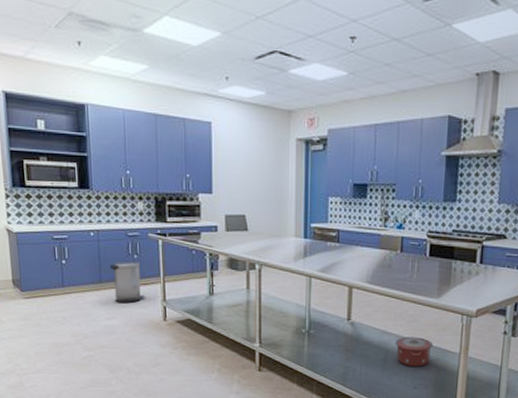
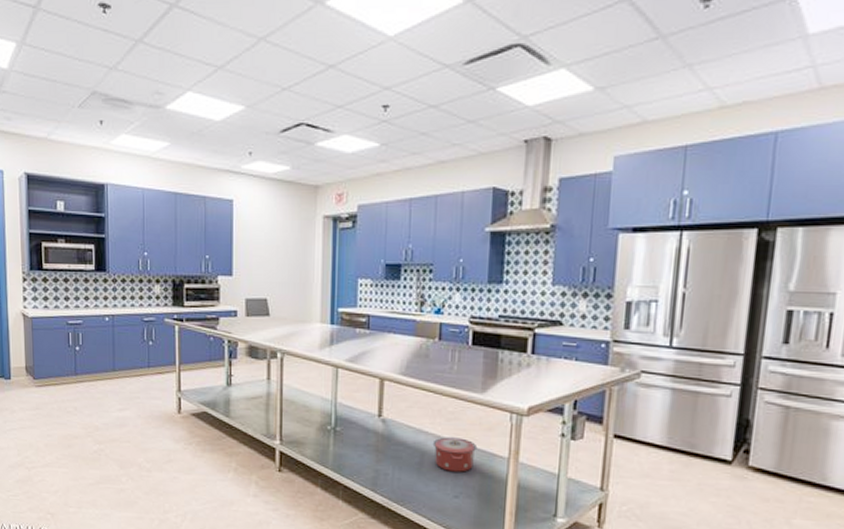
pedal bin: present [109,260,146,304] -> none [123,347,160,394]

